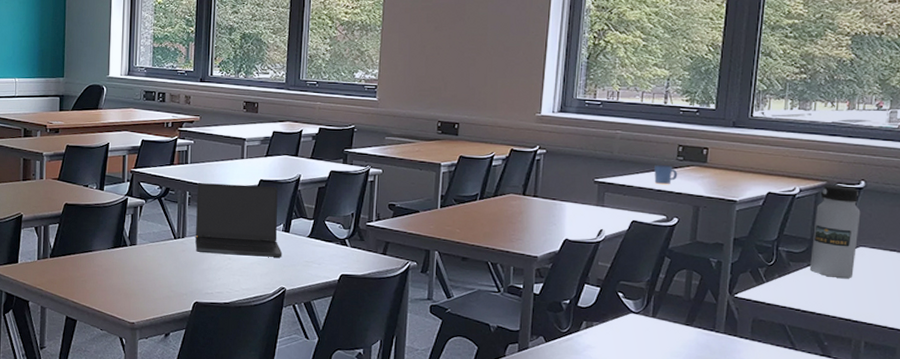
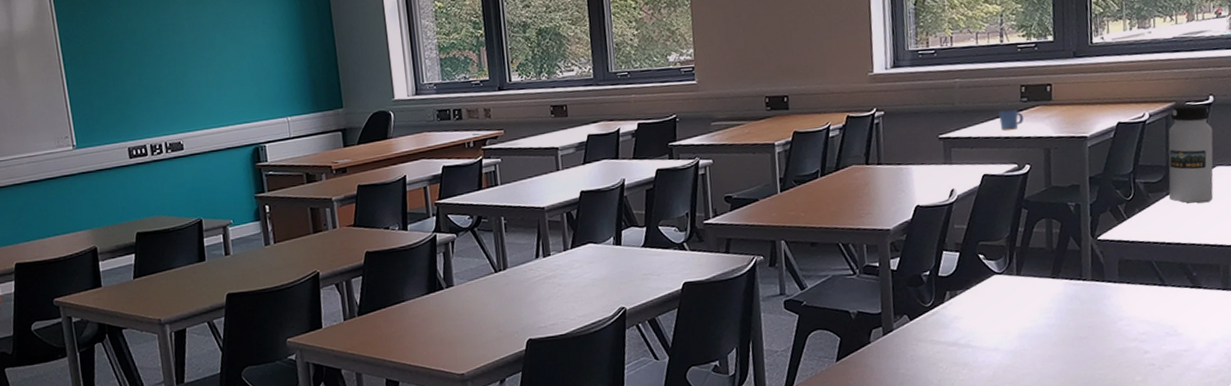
laptop: present [195,183,283,258] -> none [512,196,617,283]

